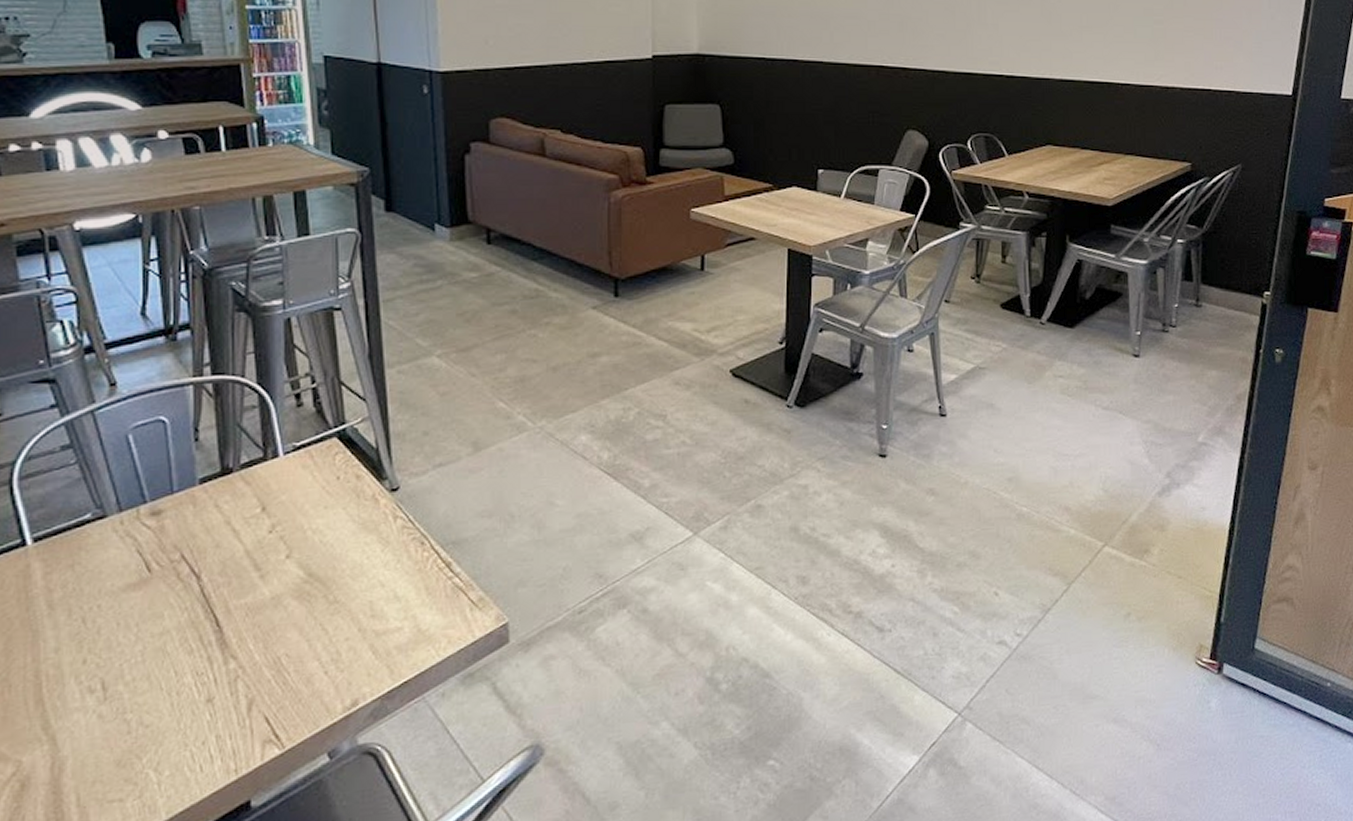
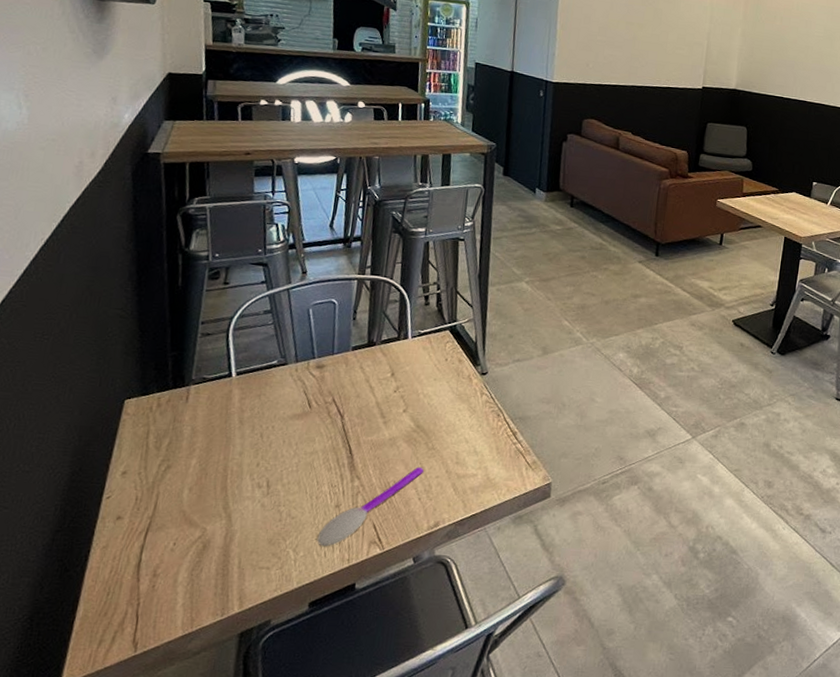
spoon: none [187,629,326,758] -> present [317,466,424,547]

